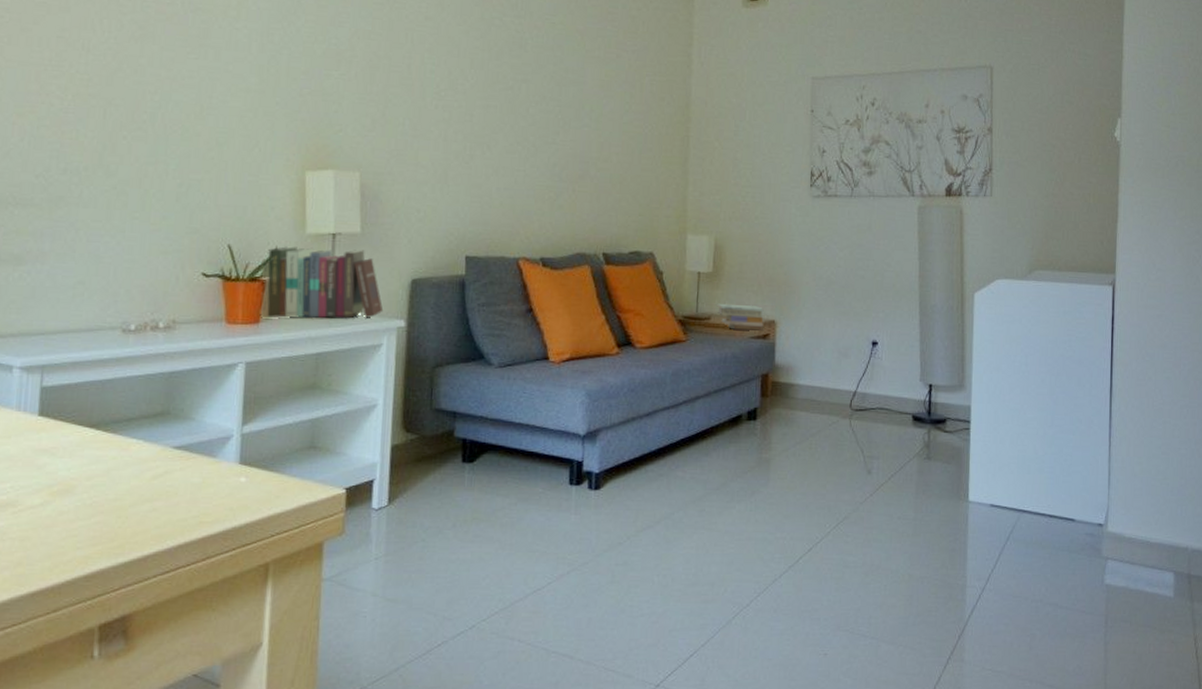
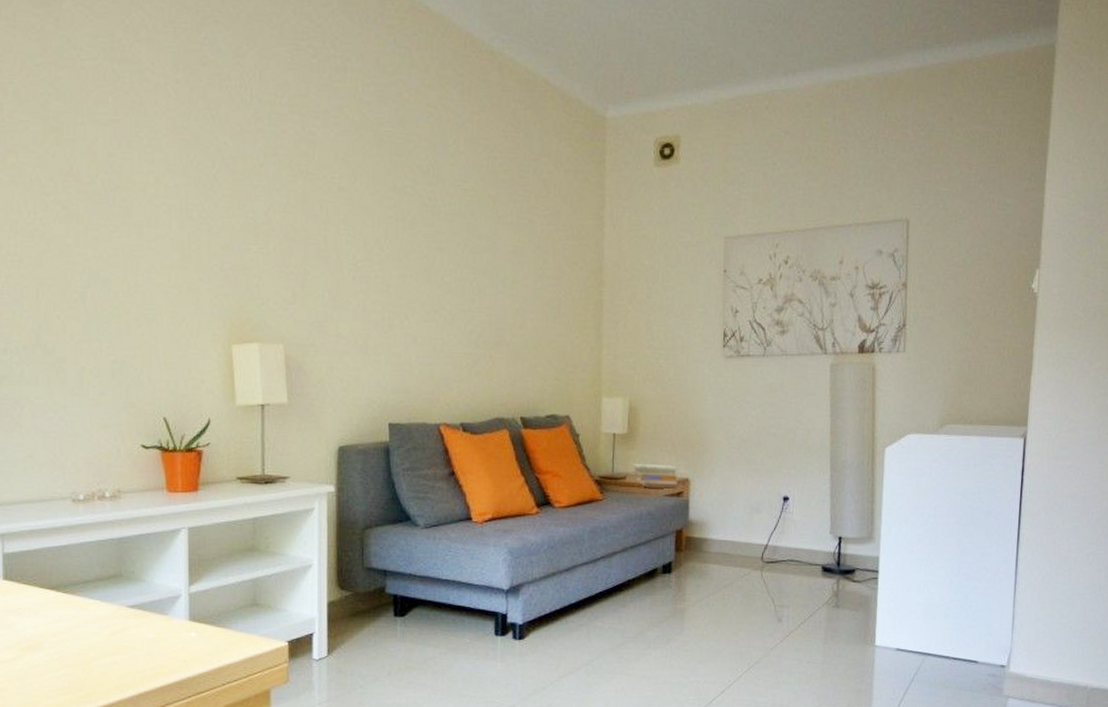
books: present [261,246,384,319] -> none [196,418,314,486]

